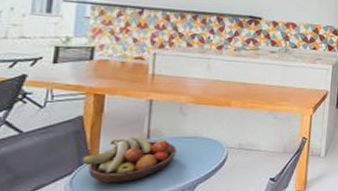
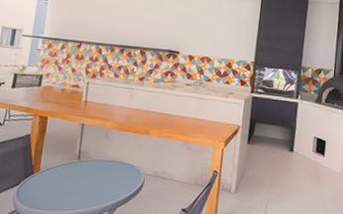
fruit bowl: present [80,137,177,183] -> none [25,156,102,197]

